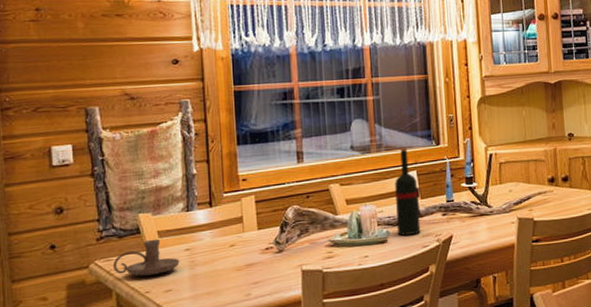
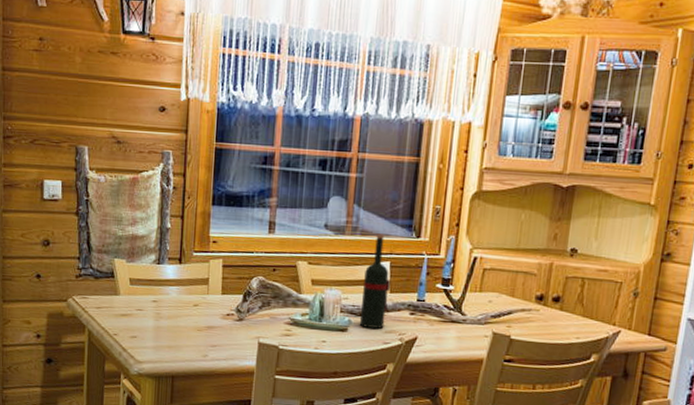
candle holder: present [112,239,180,277] -> none [87,285,147,320]

